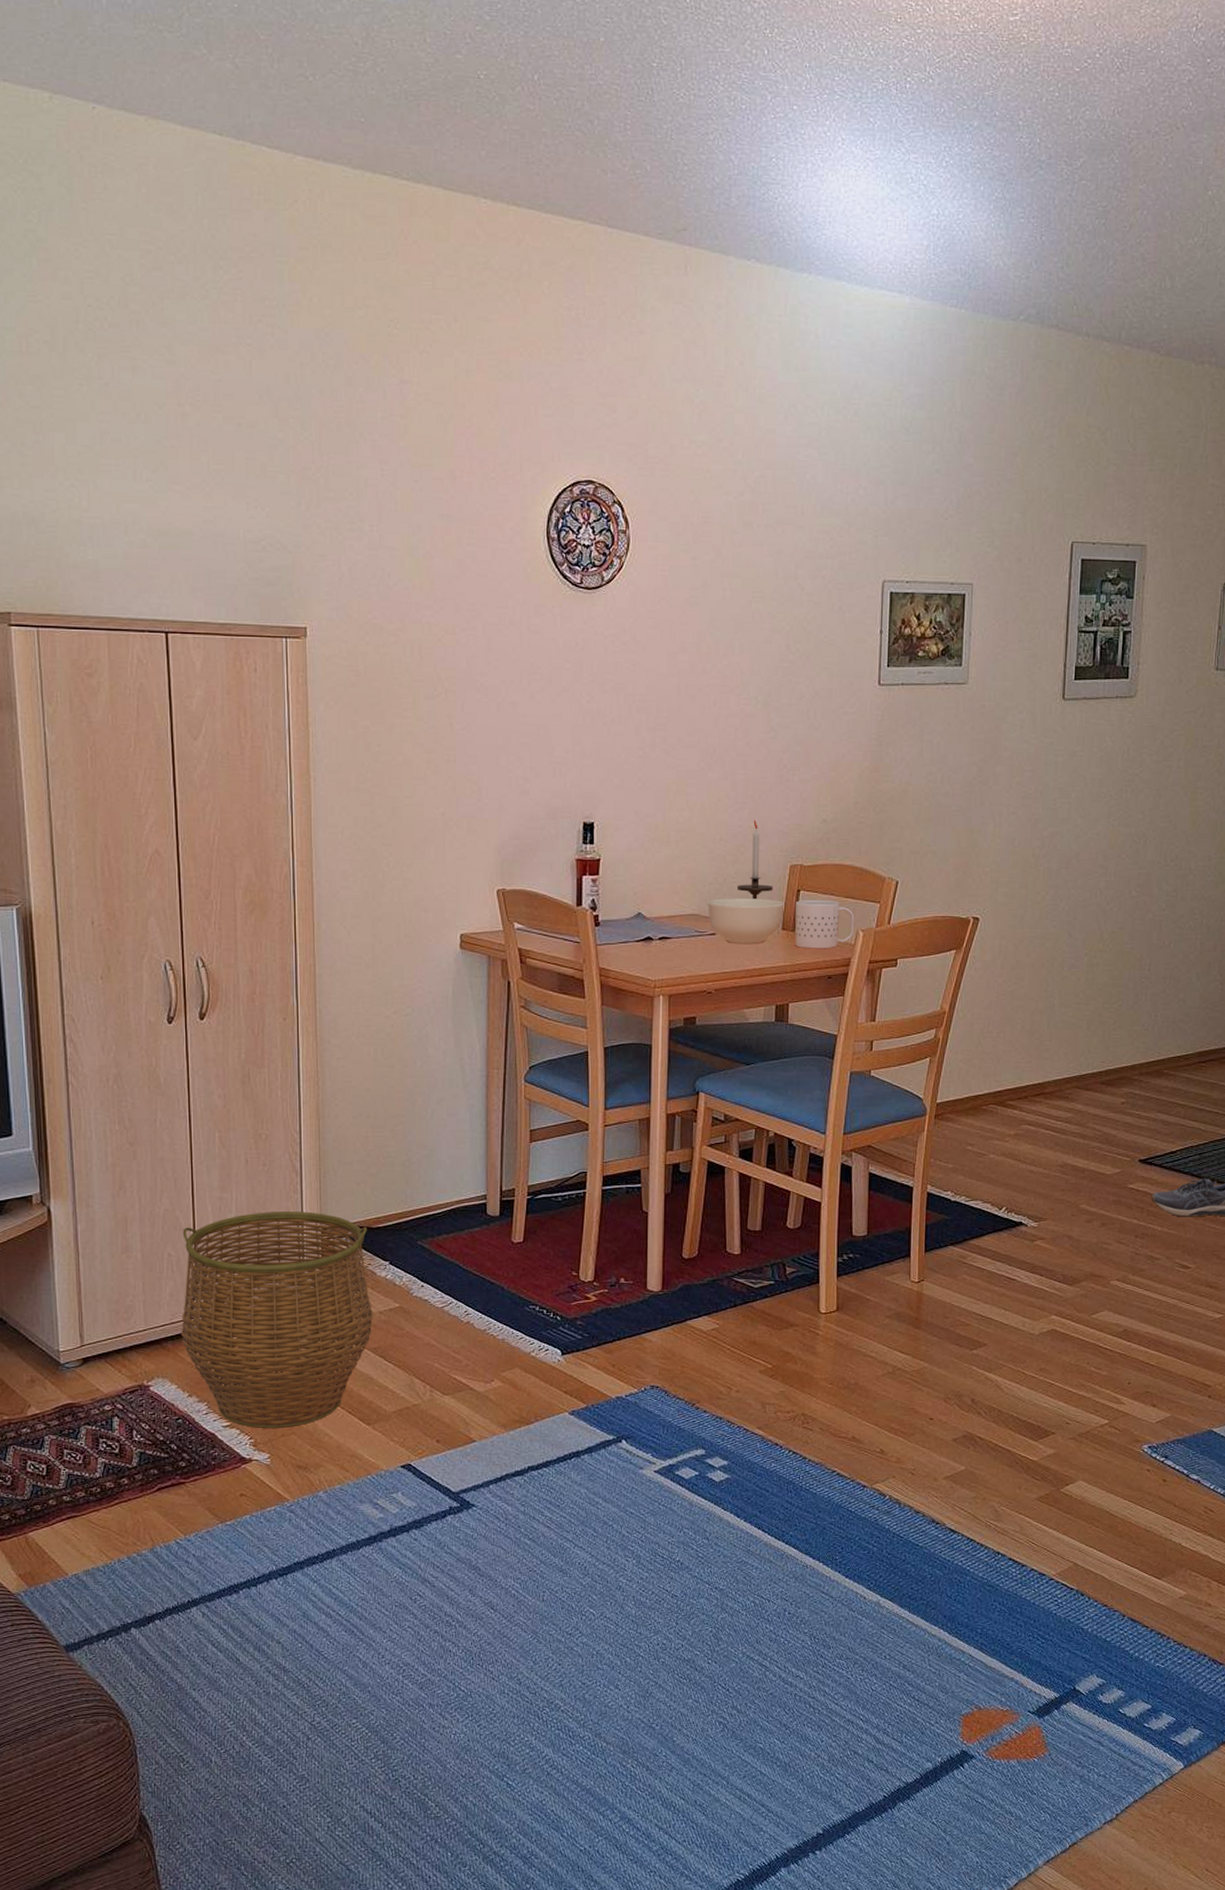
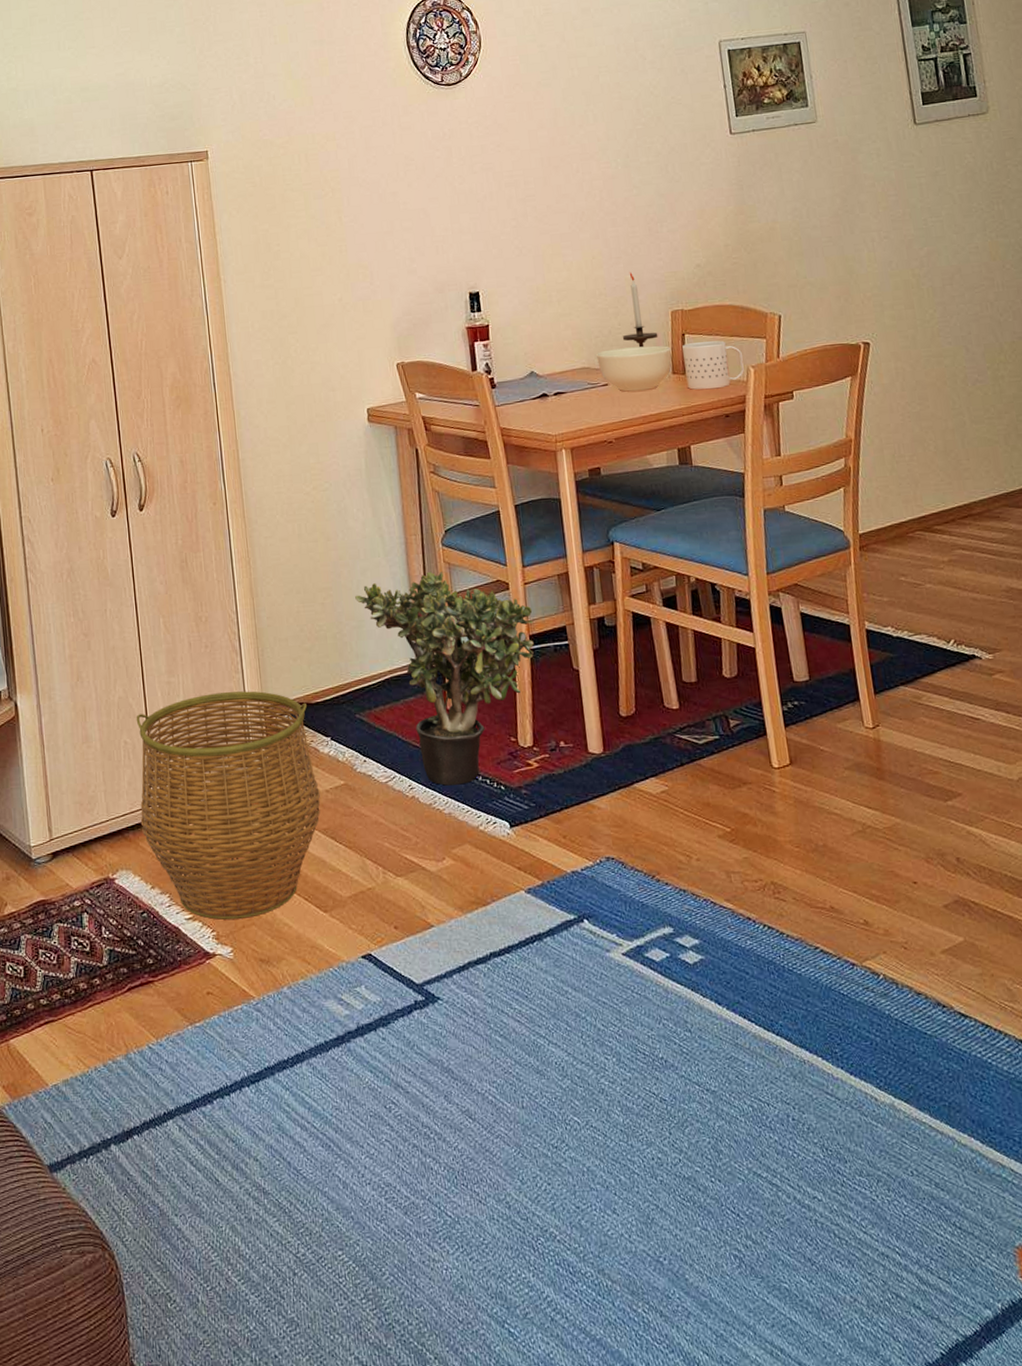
potted plant: none [428,1106,609,1313] -> present [355,571,534,786]

